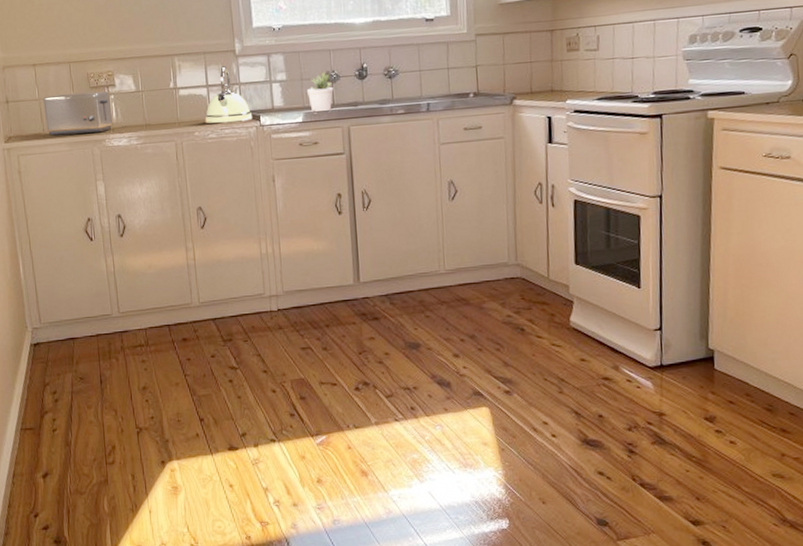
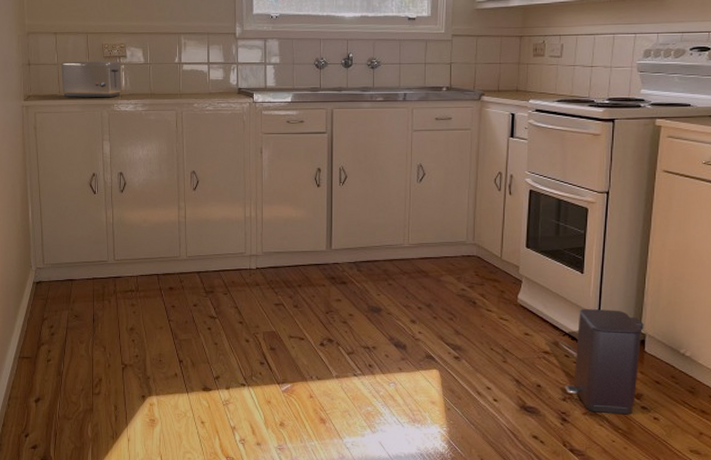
kettle: present [204,66,253,124] -> none [204,47,247,98]
potted plant: present [306,72,334,114] -> none [297,59,321,95]
pedal bin: none [629,325,712,441] -> present [564,309,644,415]

